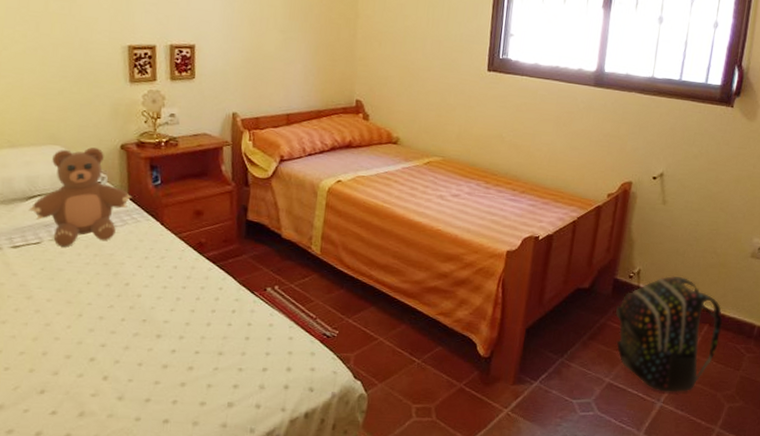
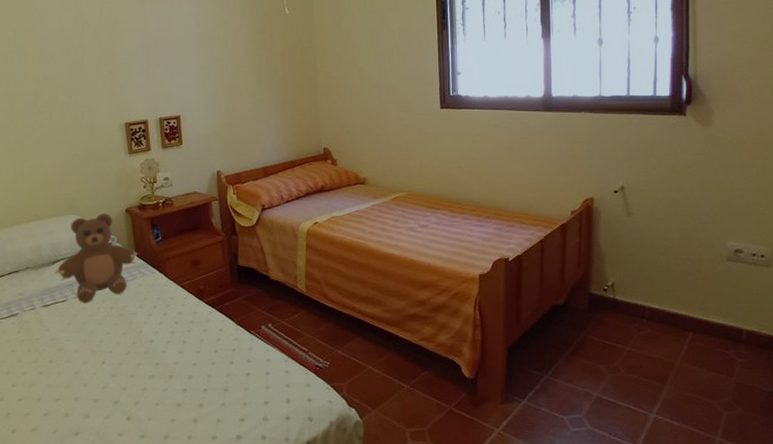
backpack: present [615,275,723,393] -> none [595,285,708,403]

